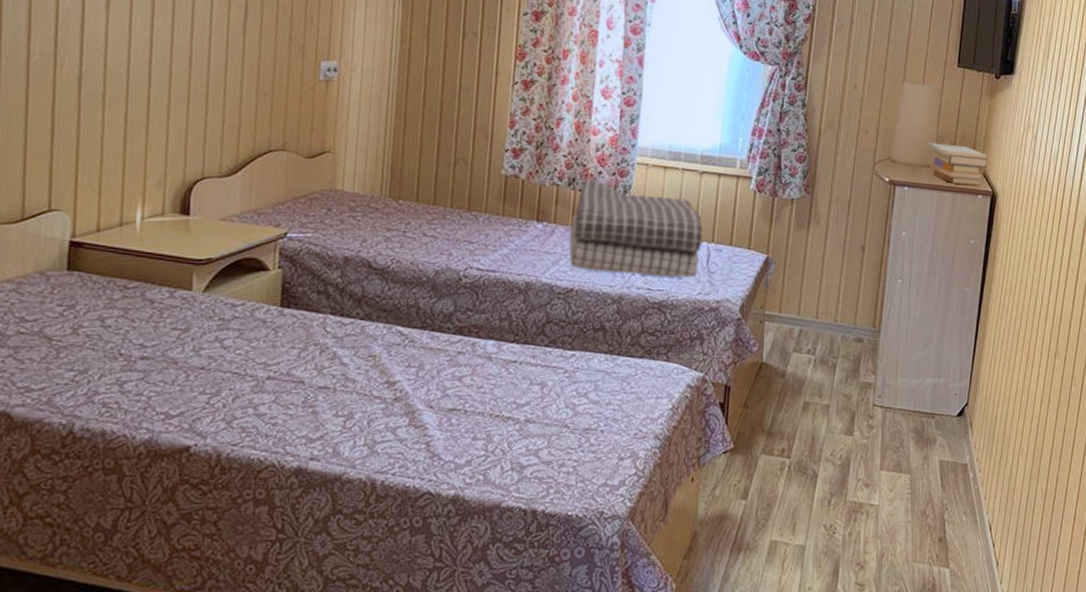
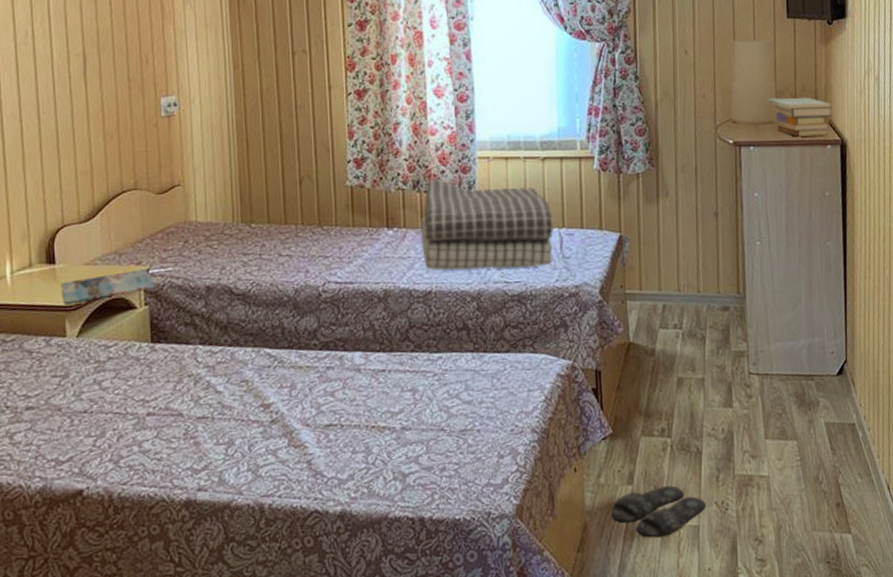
magazine: none [193,231,292,258] -> present [61,269,155,305]
slippers: none [722,505,815,553] -> present [612,485,706,538]

